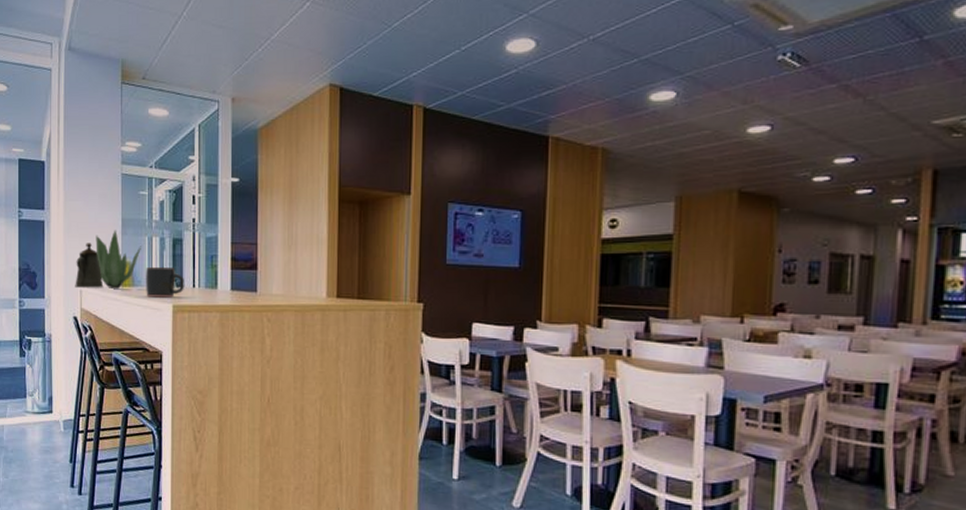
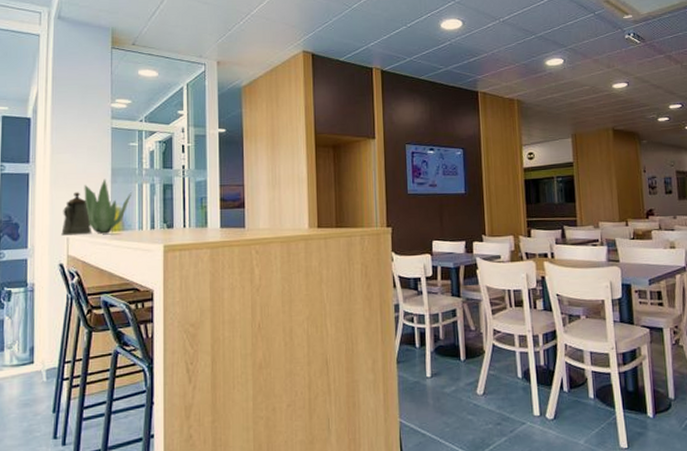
mug: present [145,266,184,298] -> none [135,210,175,240]

